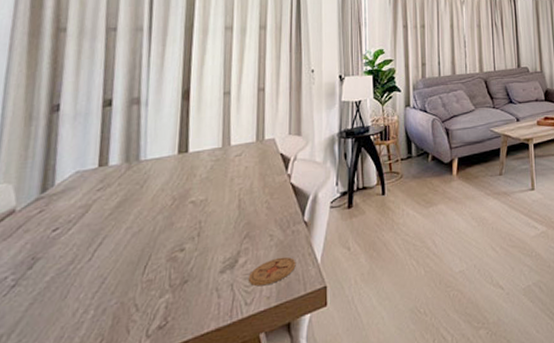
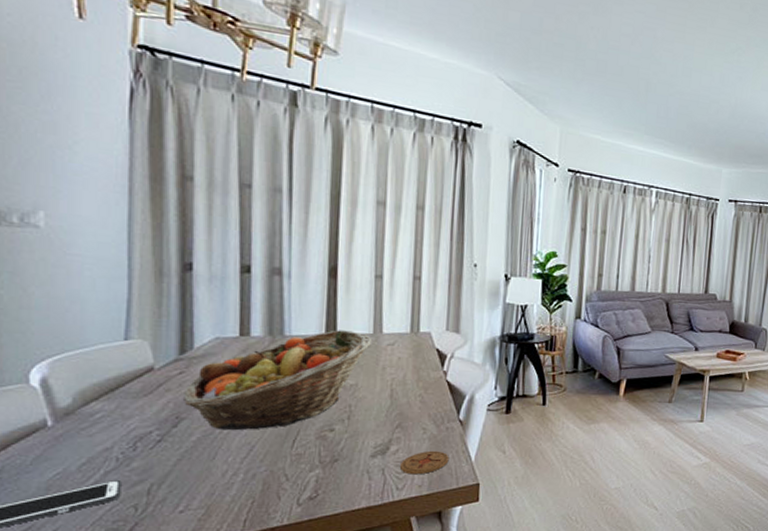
fruit basket: none [41,147,222,265] -> present [184,330,373,430]

